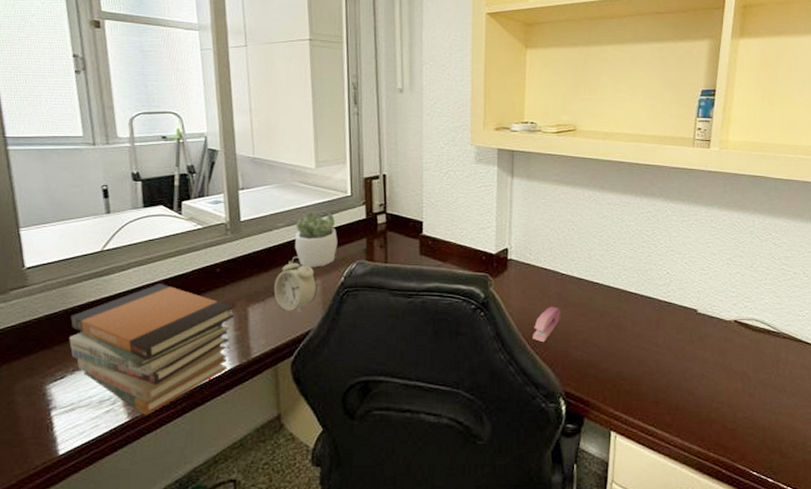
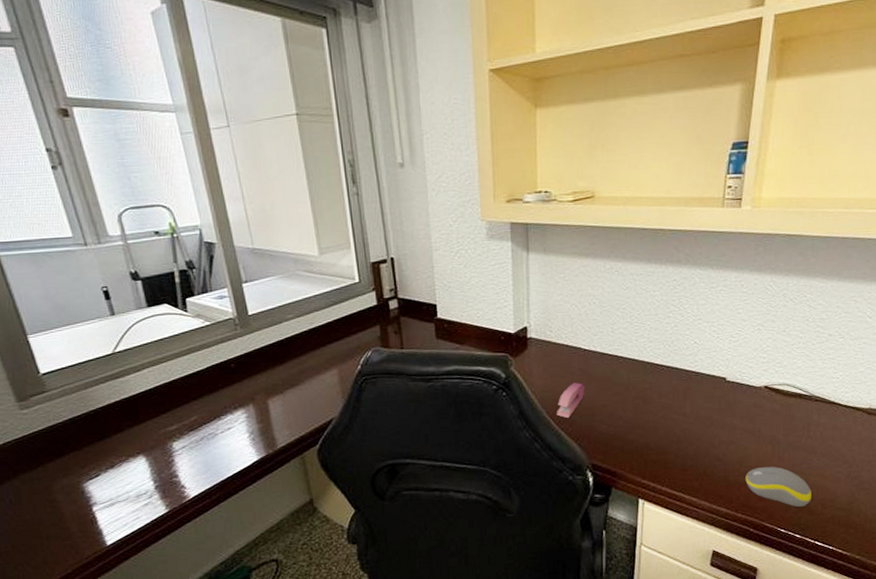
book stack: present [69,284,235,416] -> none [94,382,256,507]
alarm clock: present [273,256,317,312] -> none [290,347,335,402]
succulent plant: present [294,213,338,267] -> none [305,301,351,358]
computer mouse: none [717,404,782,449] -> present [745,467,811,508]

